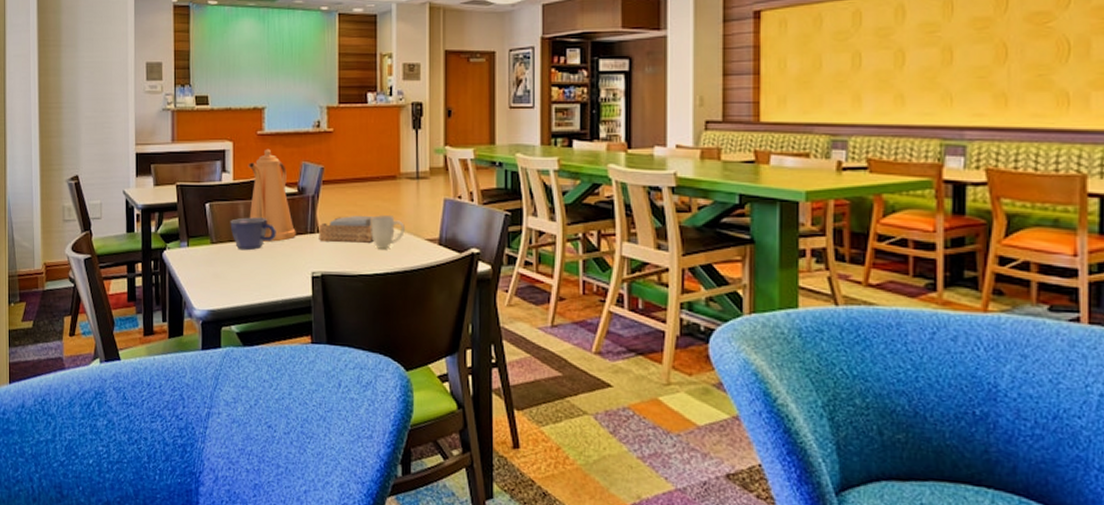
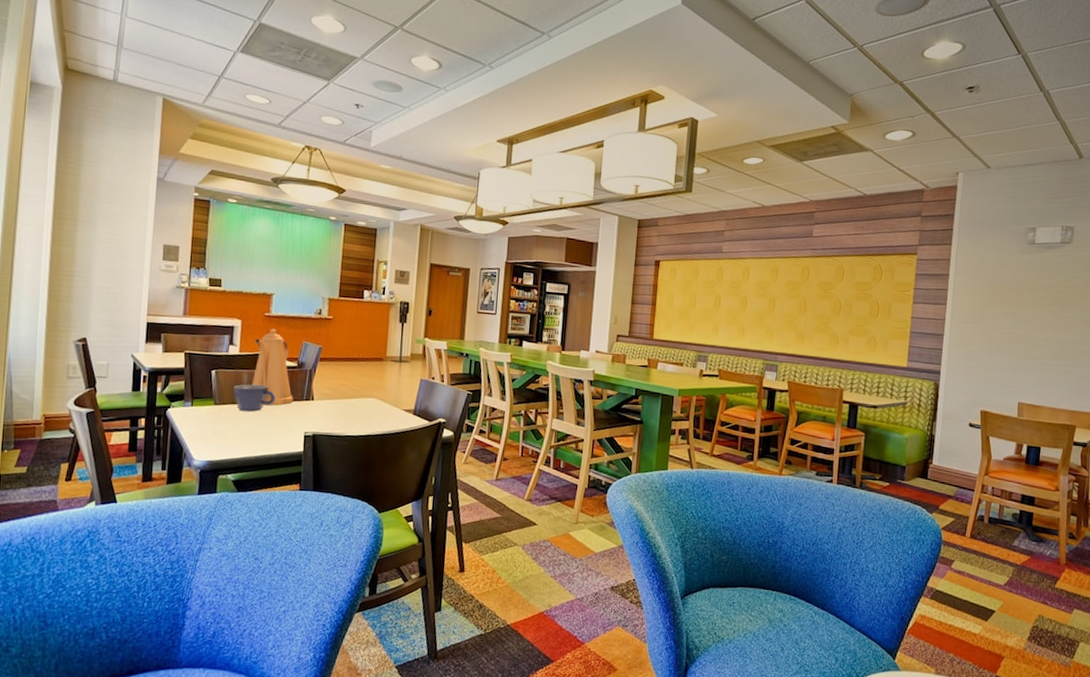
napkin holder: present [319,216,374,243] -> none [313,388,360,411]
mug: present [369,215,405,249] -> none [358,388,387,416]

